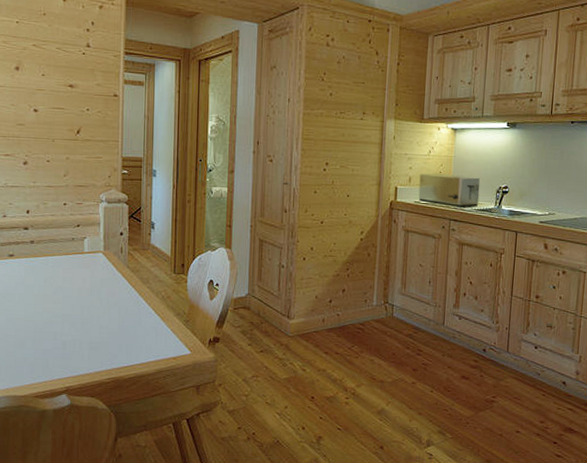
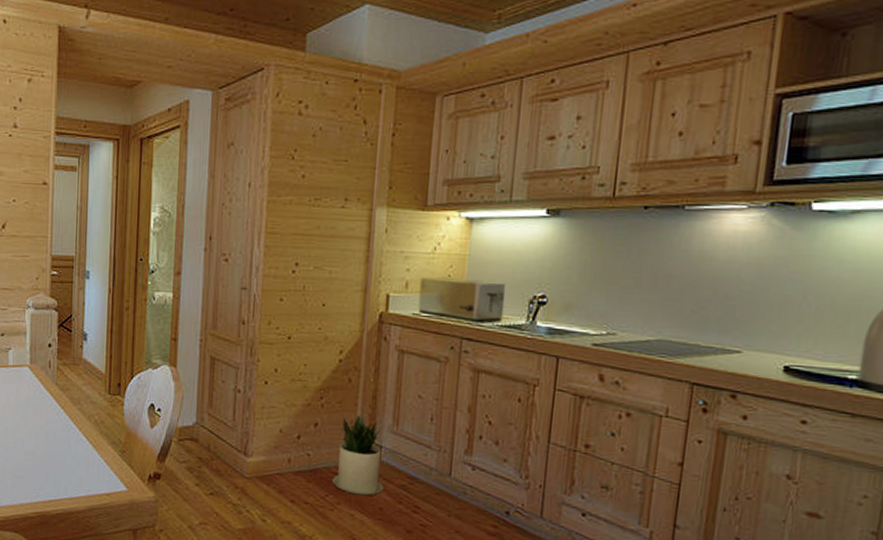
planter: none [356,281,395,345] -> present [332,414,384,496]

